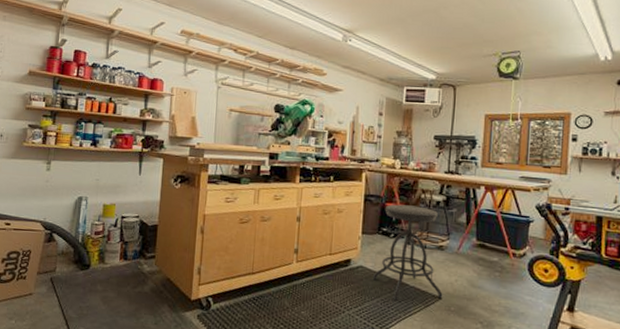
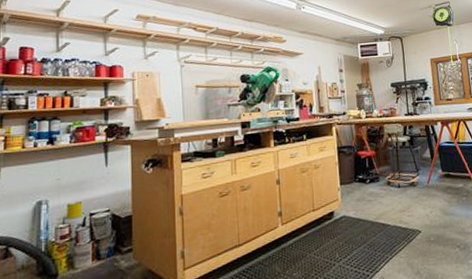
stool: present [373,204,443,301] -> none [357,149,422,243]

